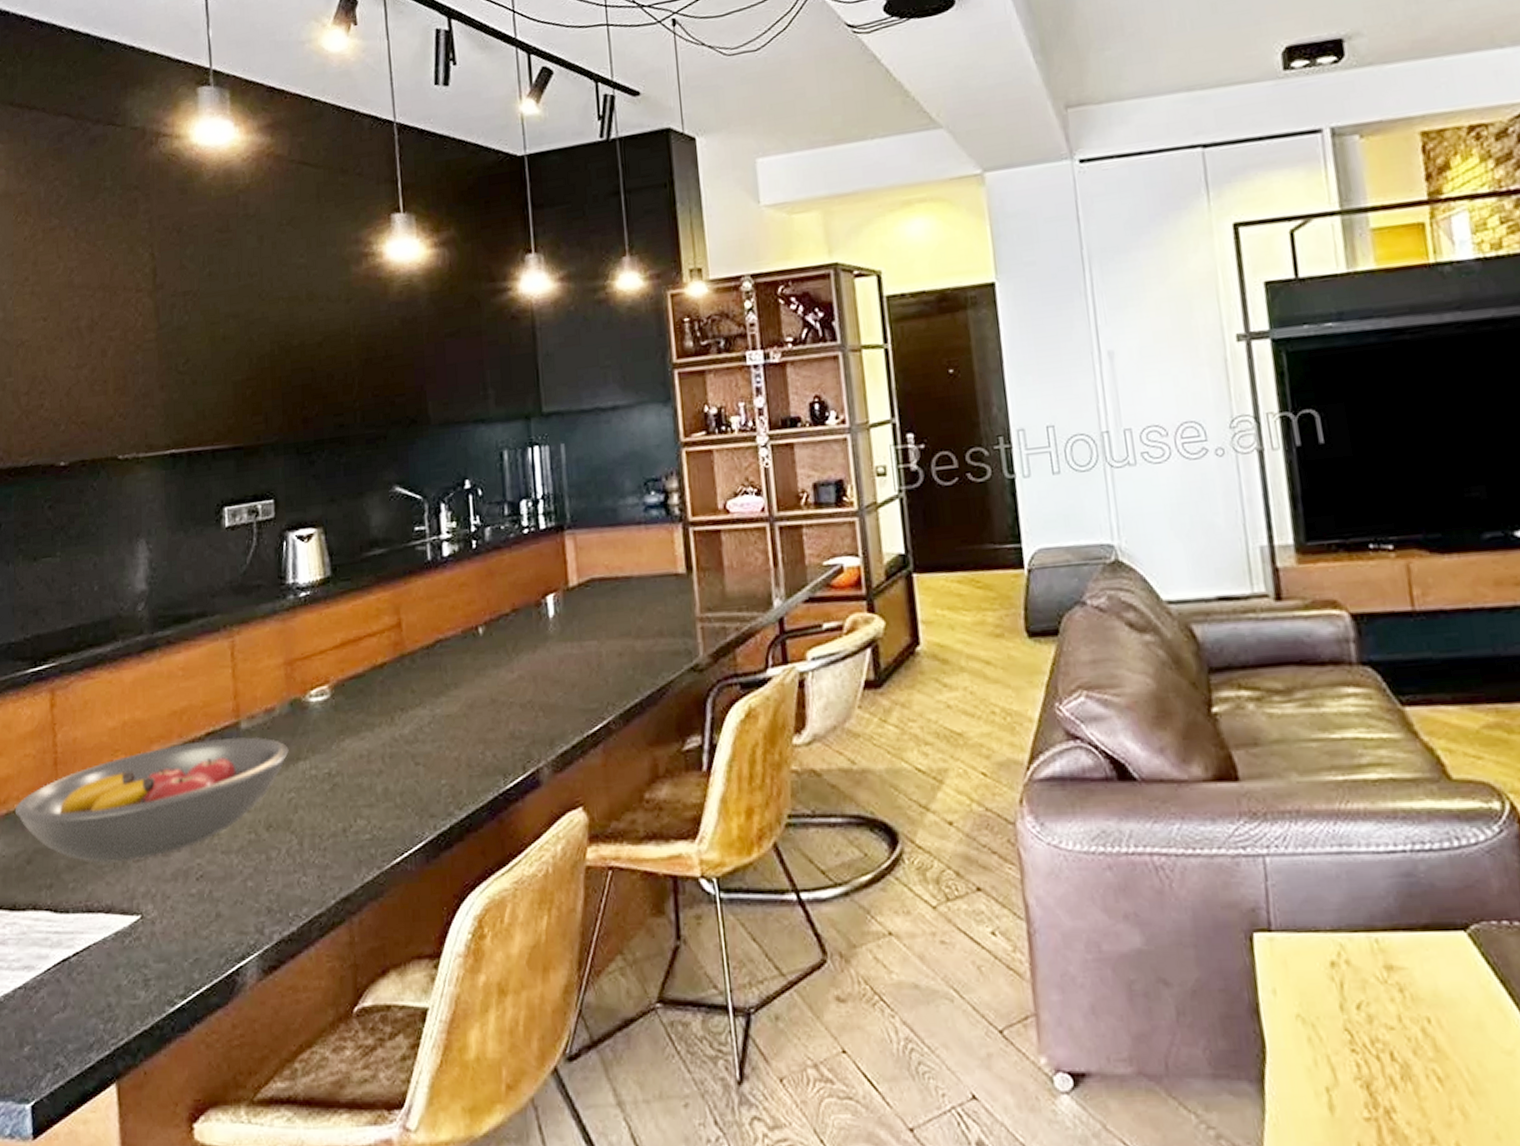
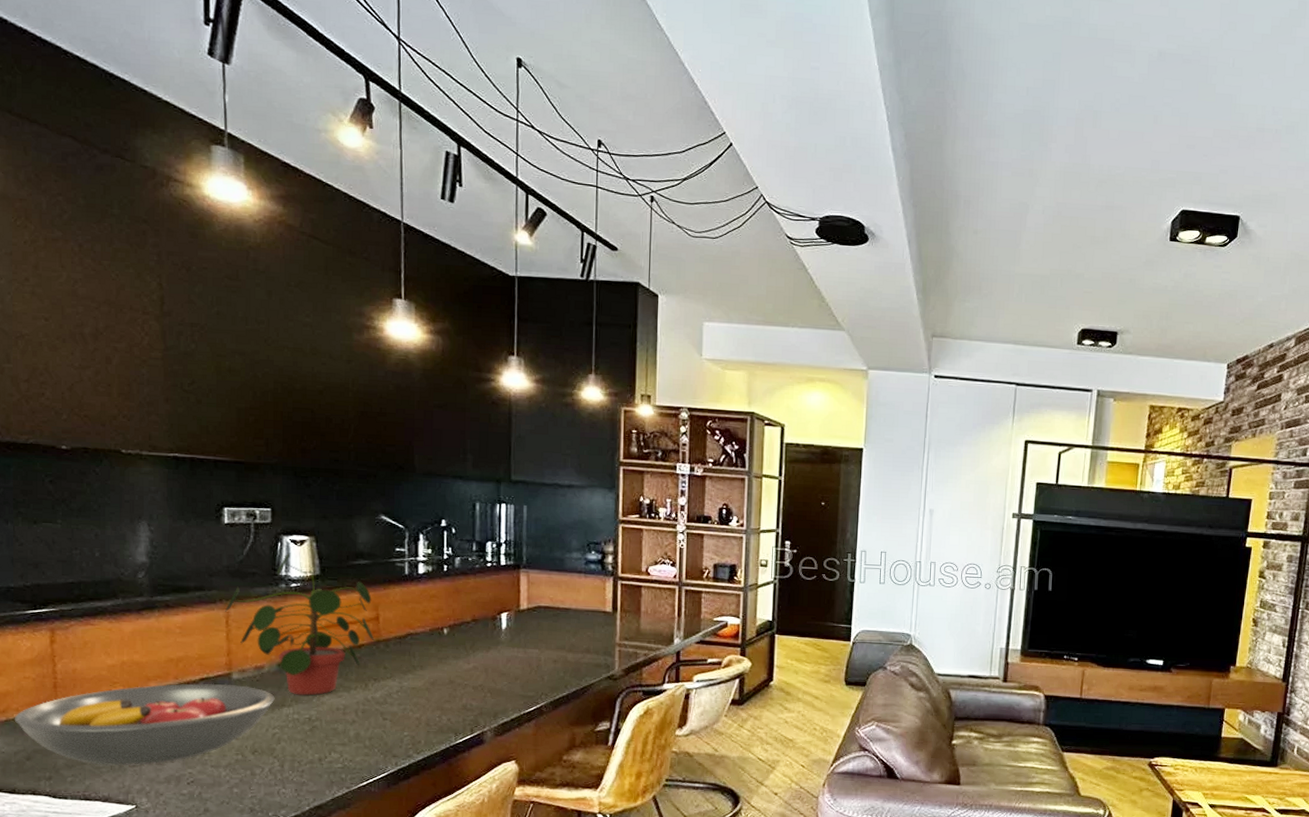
potted plant: none [229,553,398,743] -> present [224,553,375,696]

